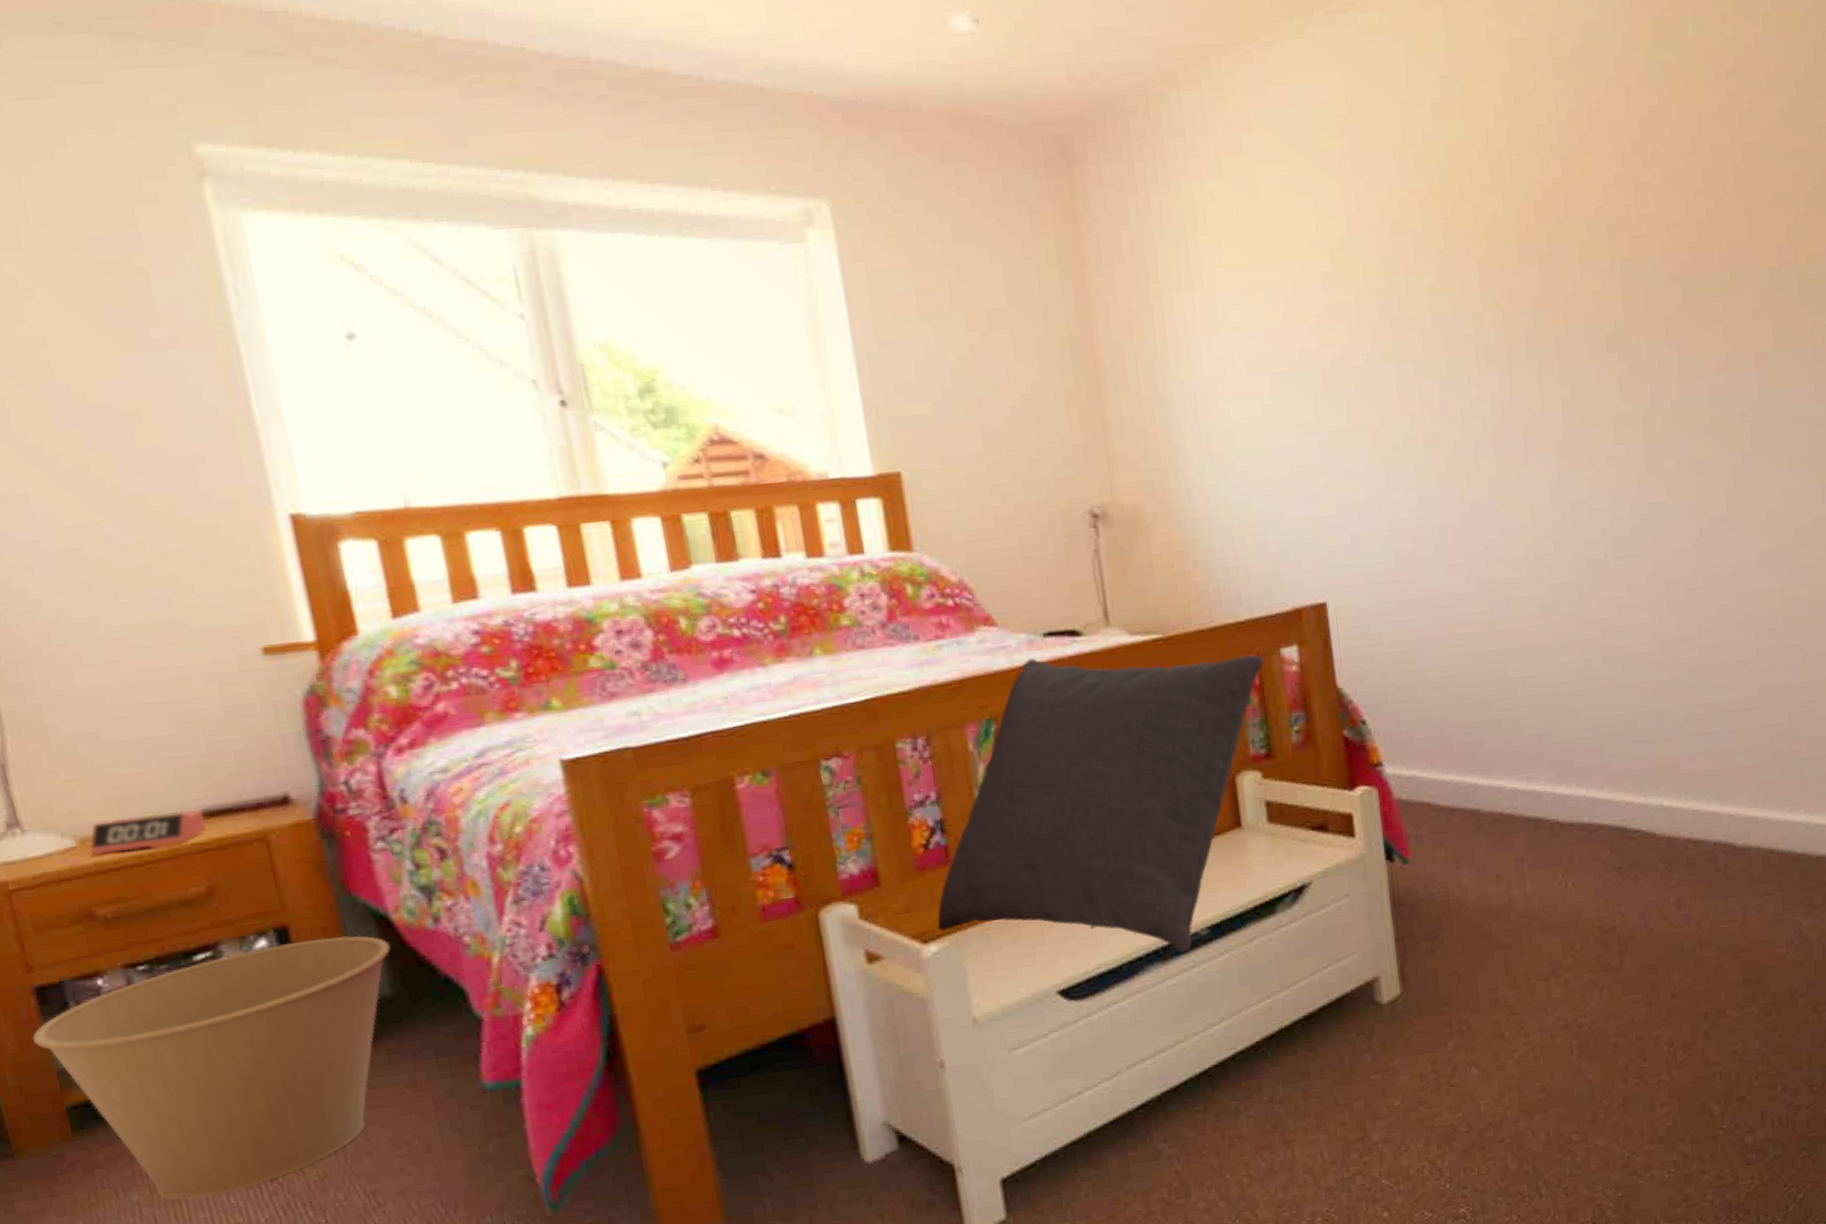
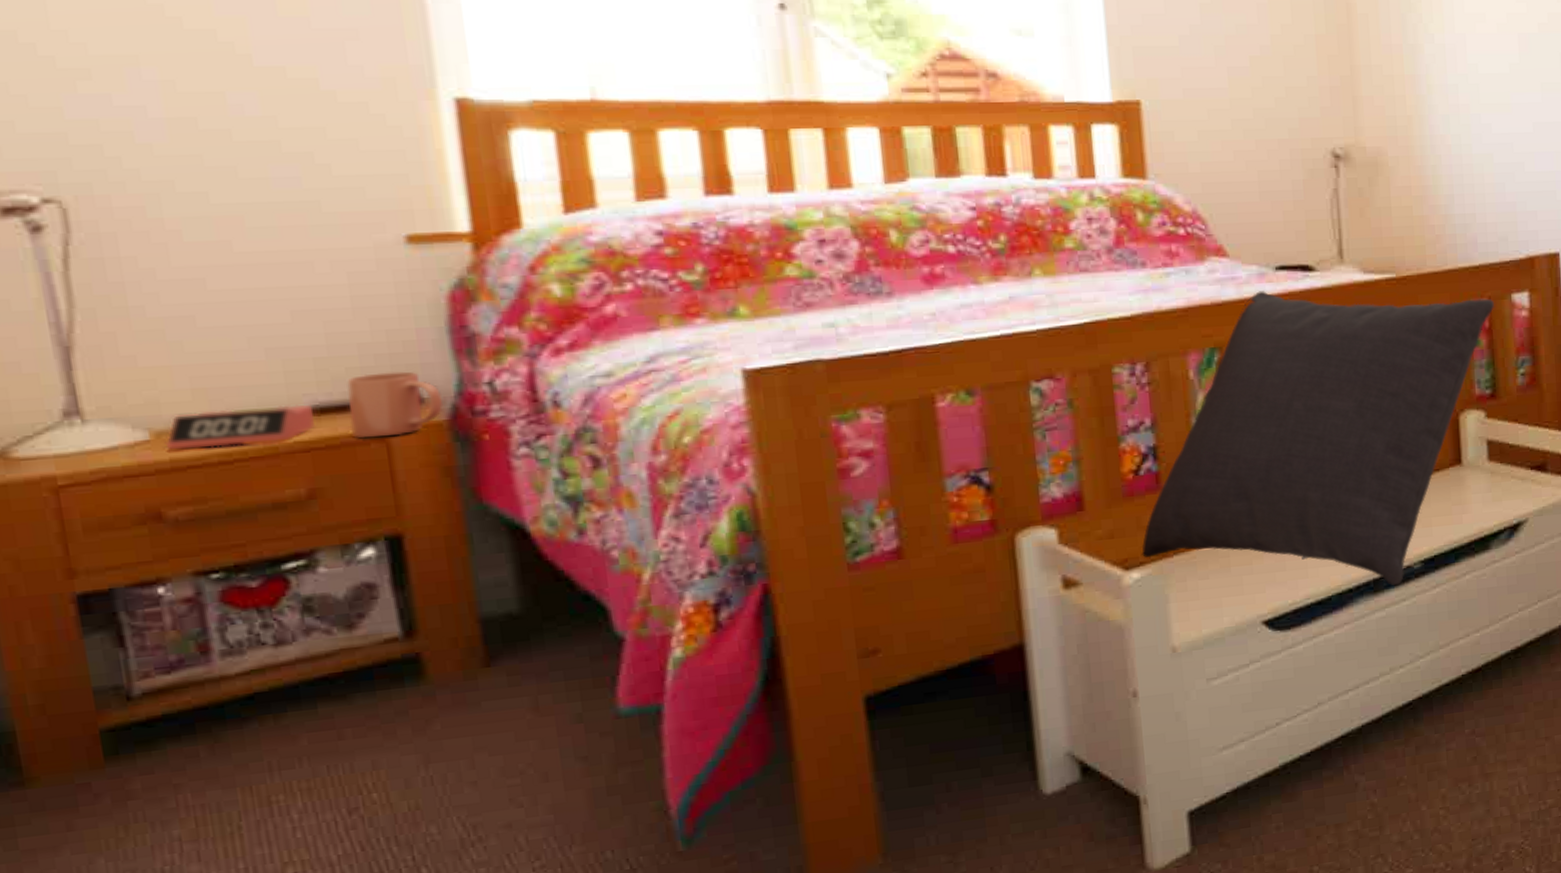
basket: present [31,936,391,1200] -> none [65,547,524,835]
mug: none [227,774,310,838] -> present [346,371,443,438]

